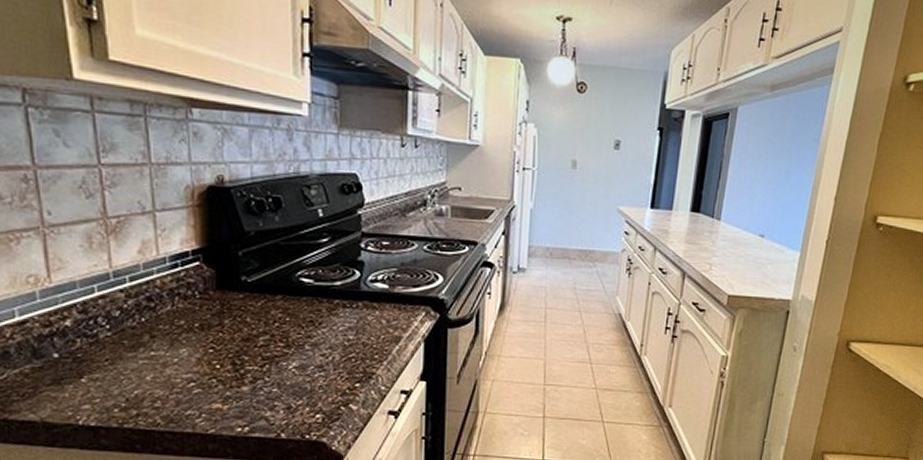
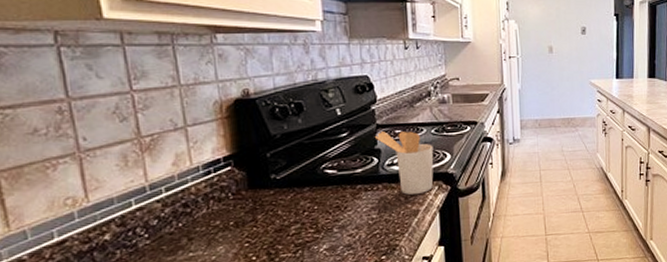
utensil holder: none [358,241,424,318] -> present [374,131,434,195]

